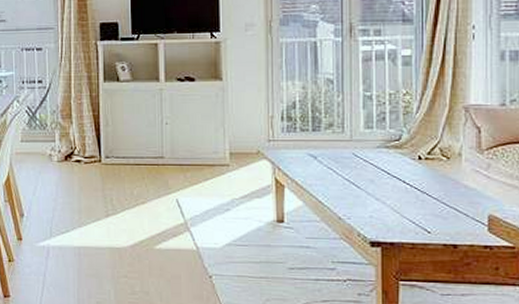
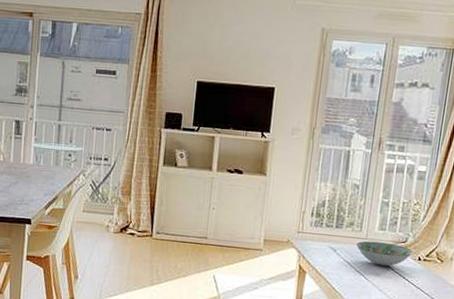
decorative bowl: none [340,143,411,171] -> present [356,241,413,267]

